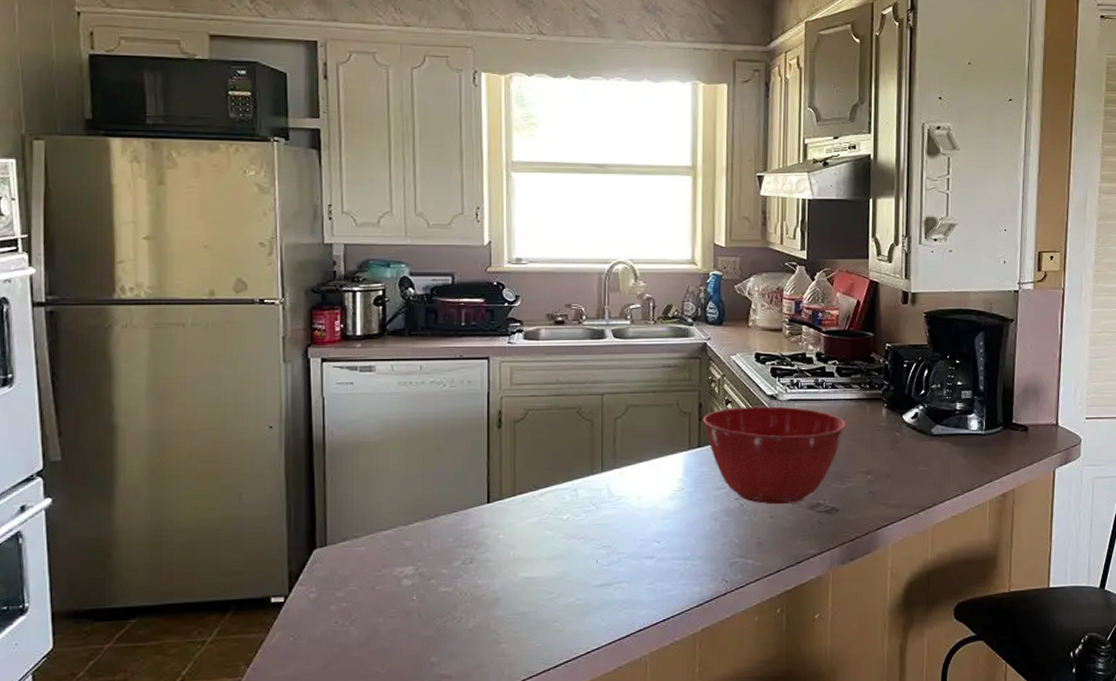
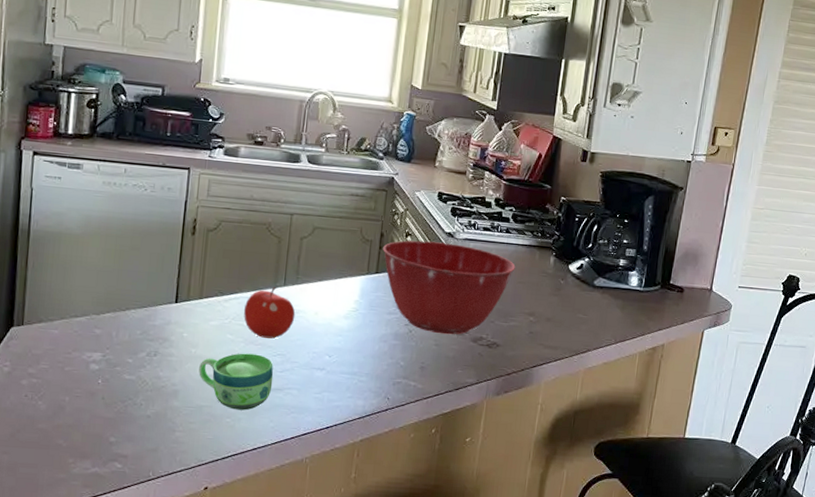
cup: none [520,549,600,612] -> present [198,353,273,411]
fruit: none [562,473,617,530] -> present [244,286,296,339]

